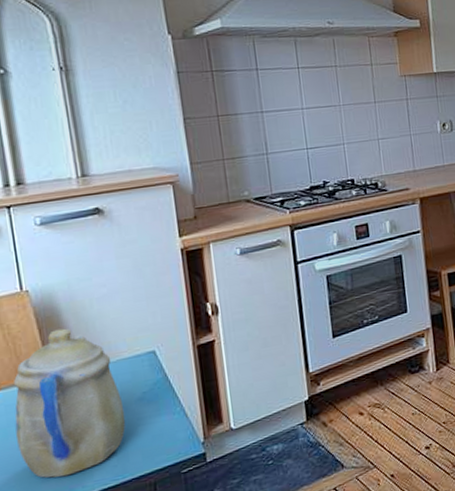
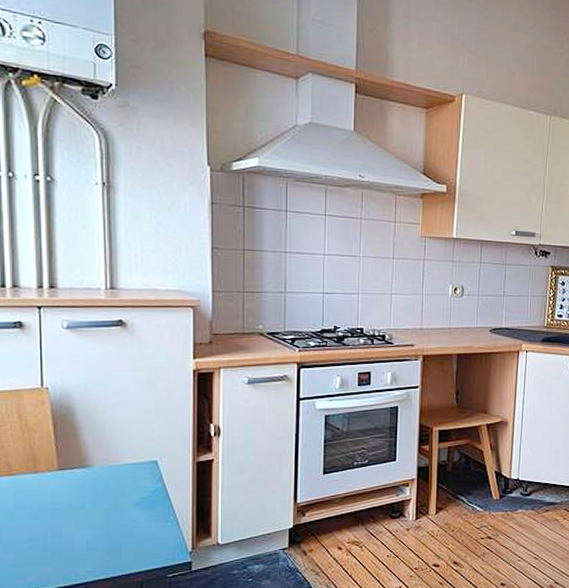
teapot: present [14,328,126,478] -> none [21,427,123,564]

